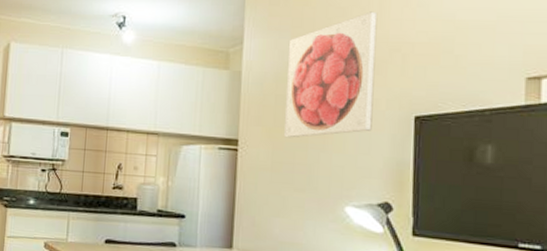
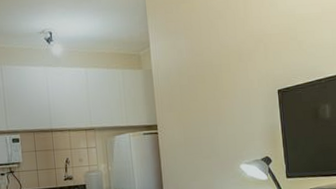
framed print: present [283,11,378,138] -> none [183,12,251,119]

